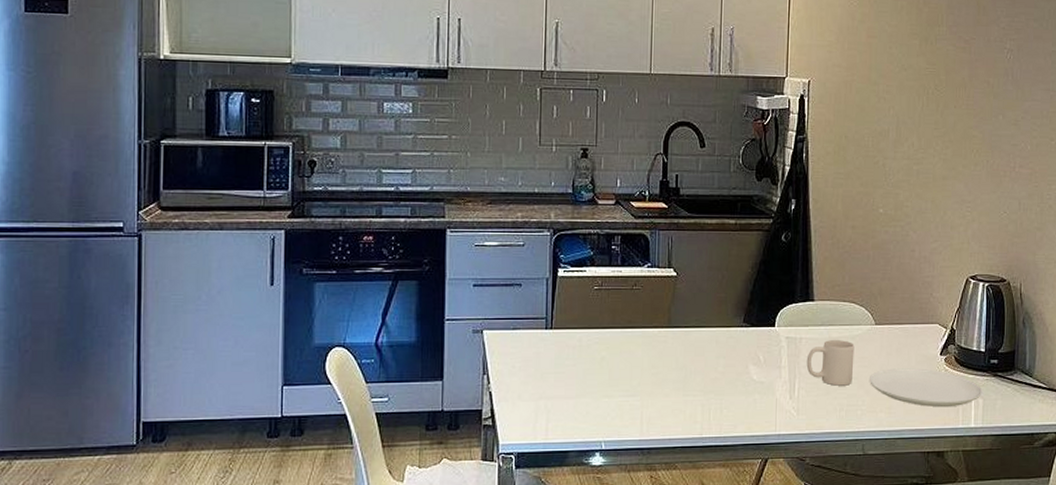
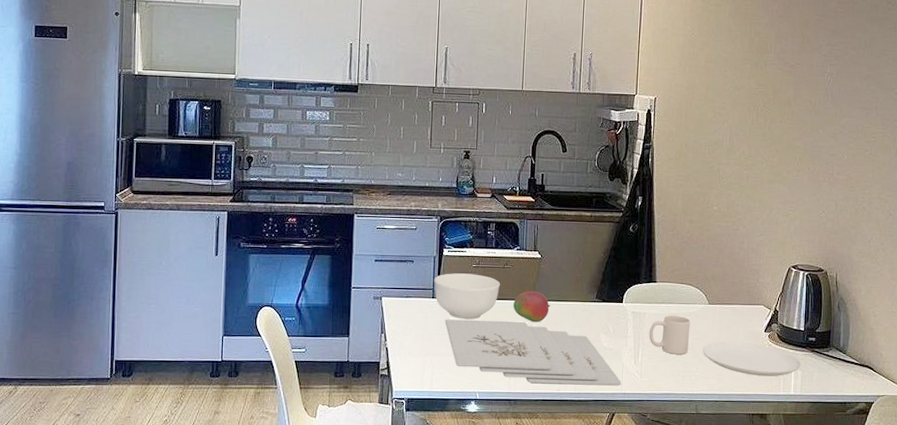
bowl: none [547,298,629,354] -> present [434,273,501,320]
placemat: none [561,353,775,427] -> present [445,319,622,386]
fruit: none [644,315,690,354] -> present [513,290,551,323]

